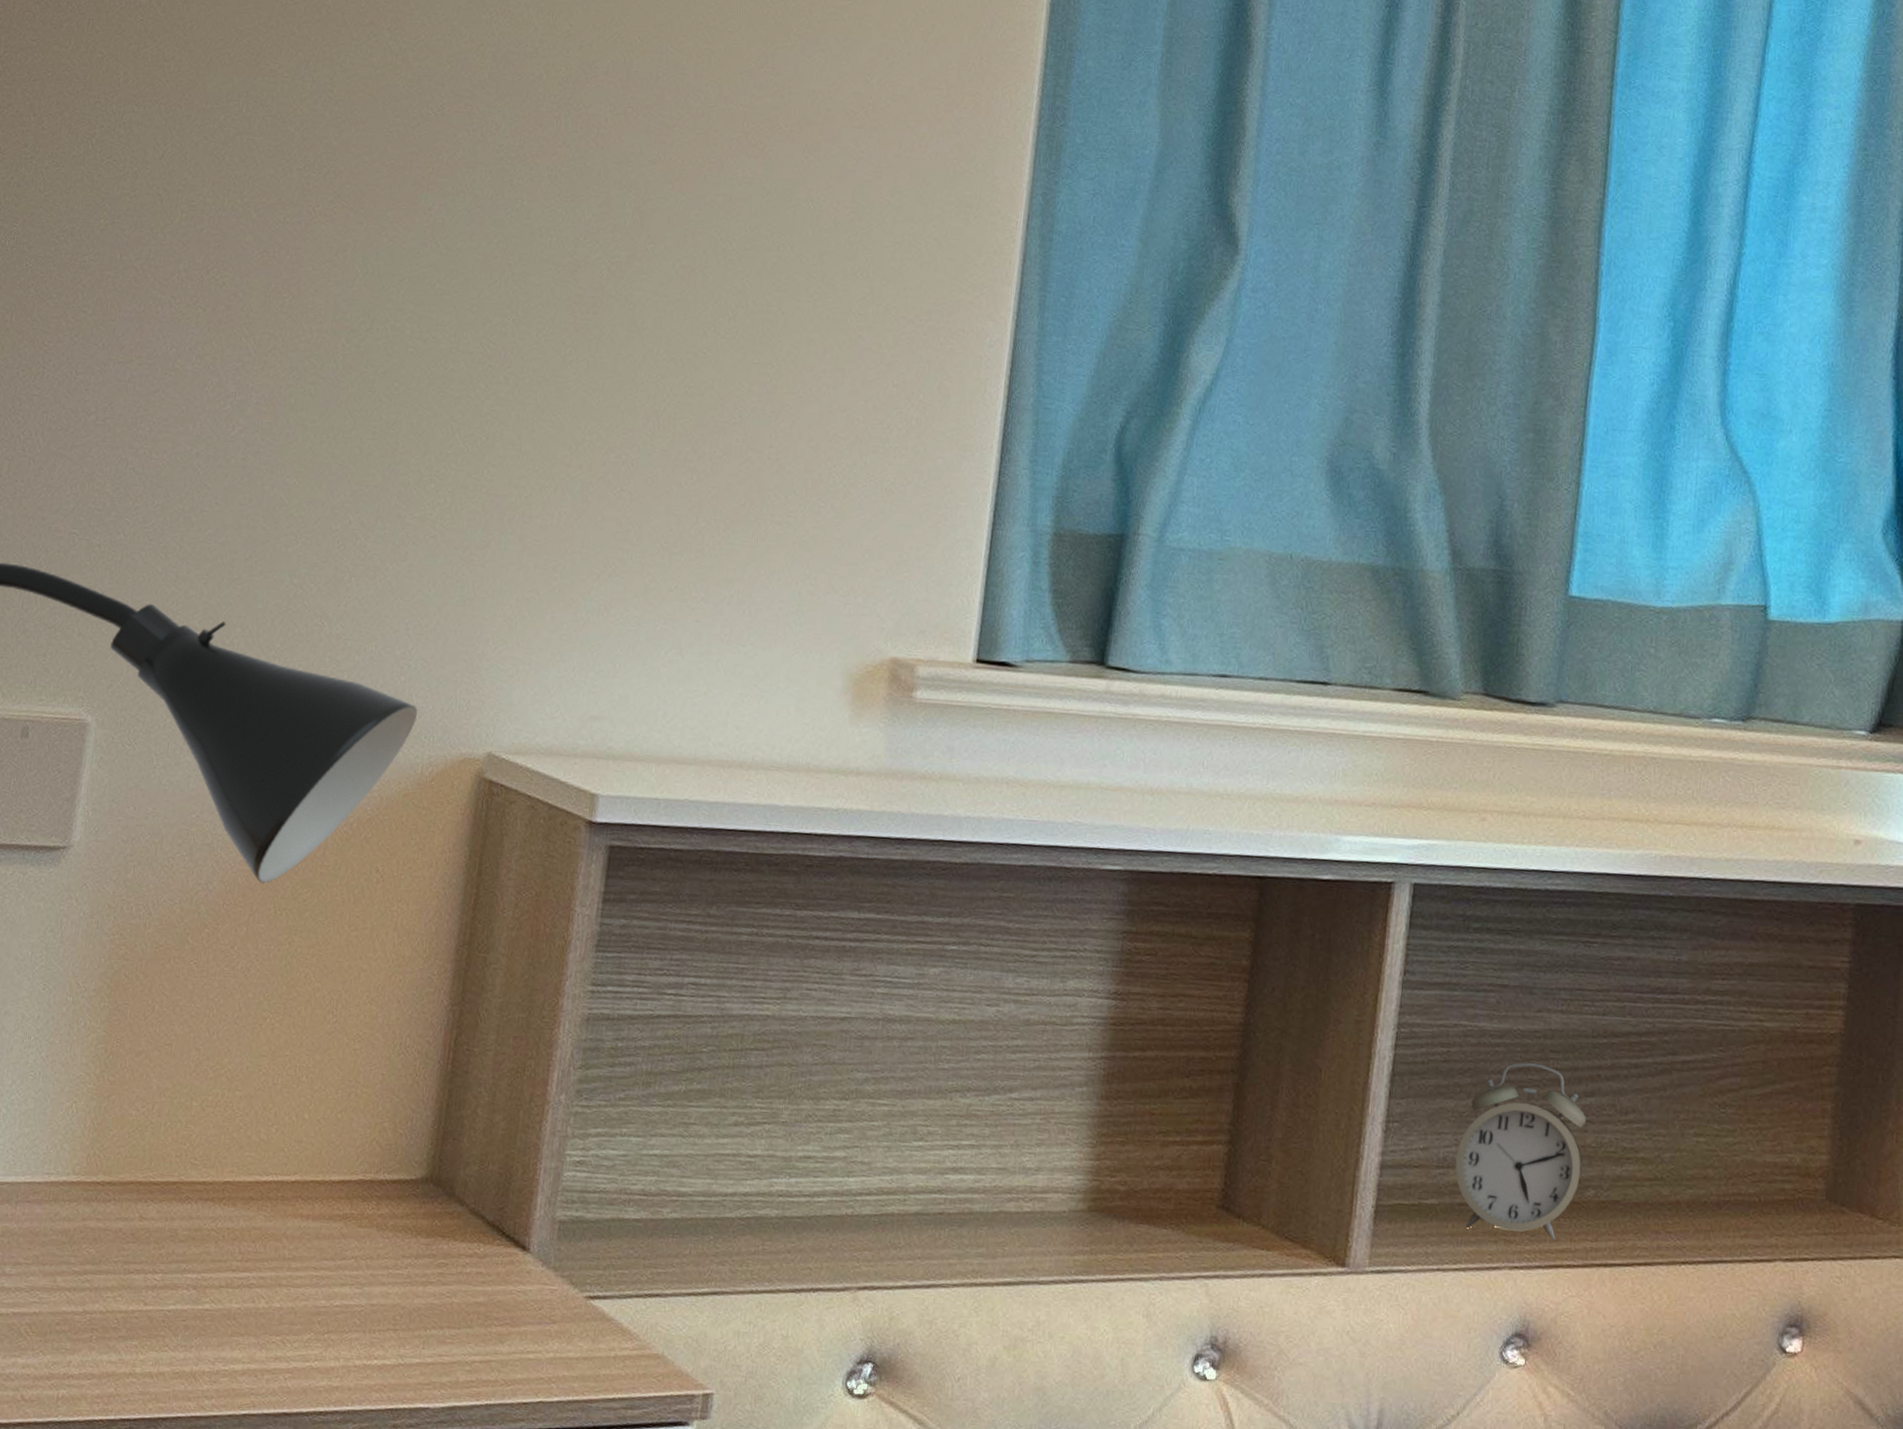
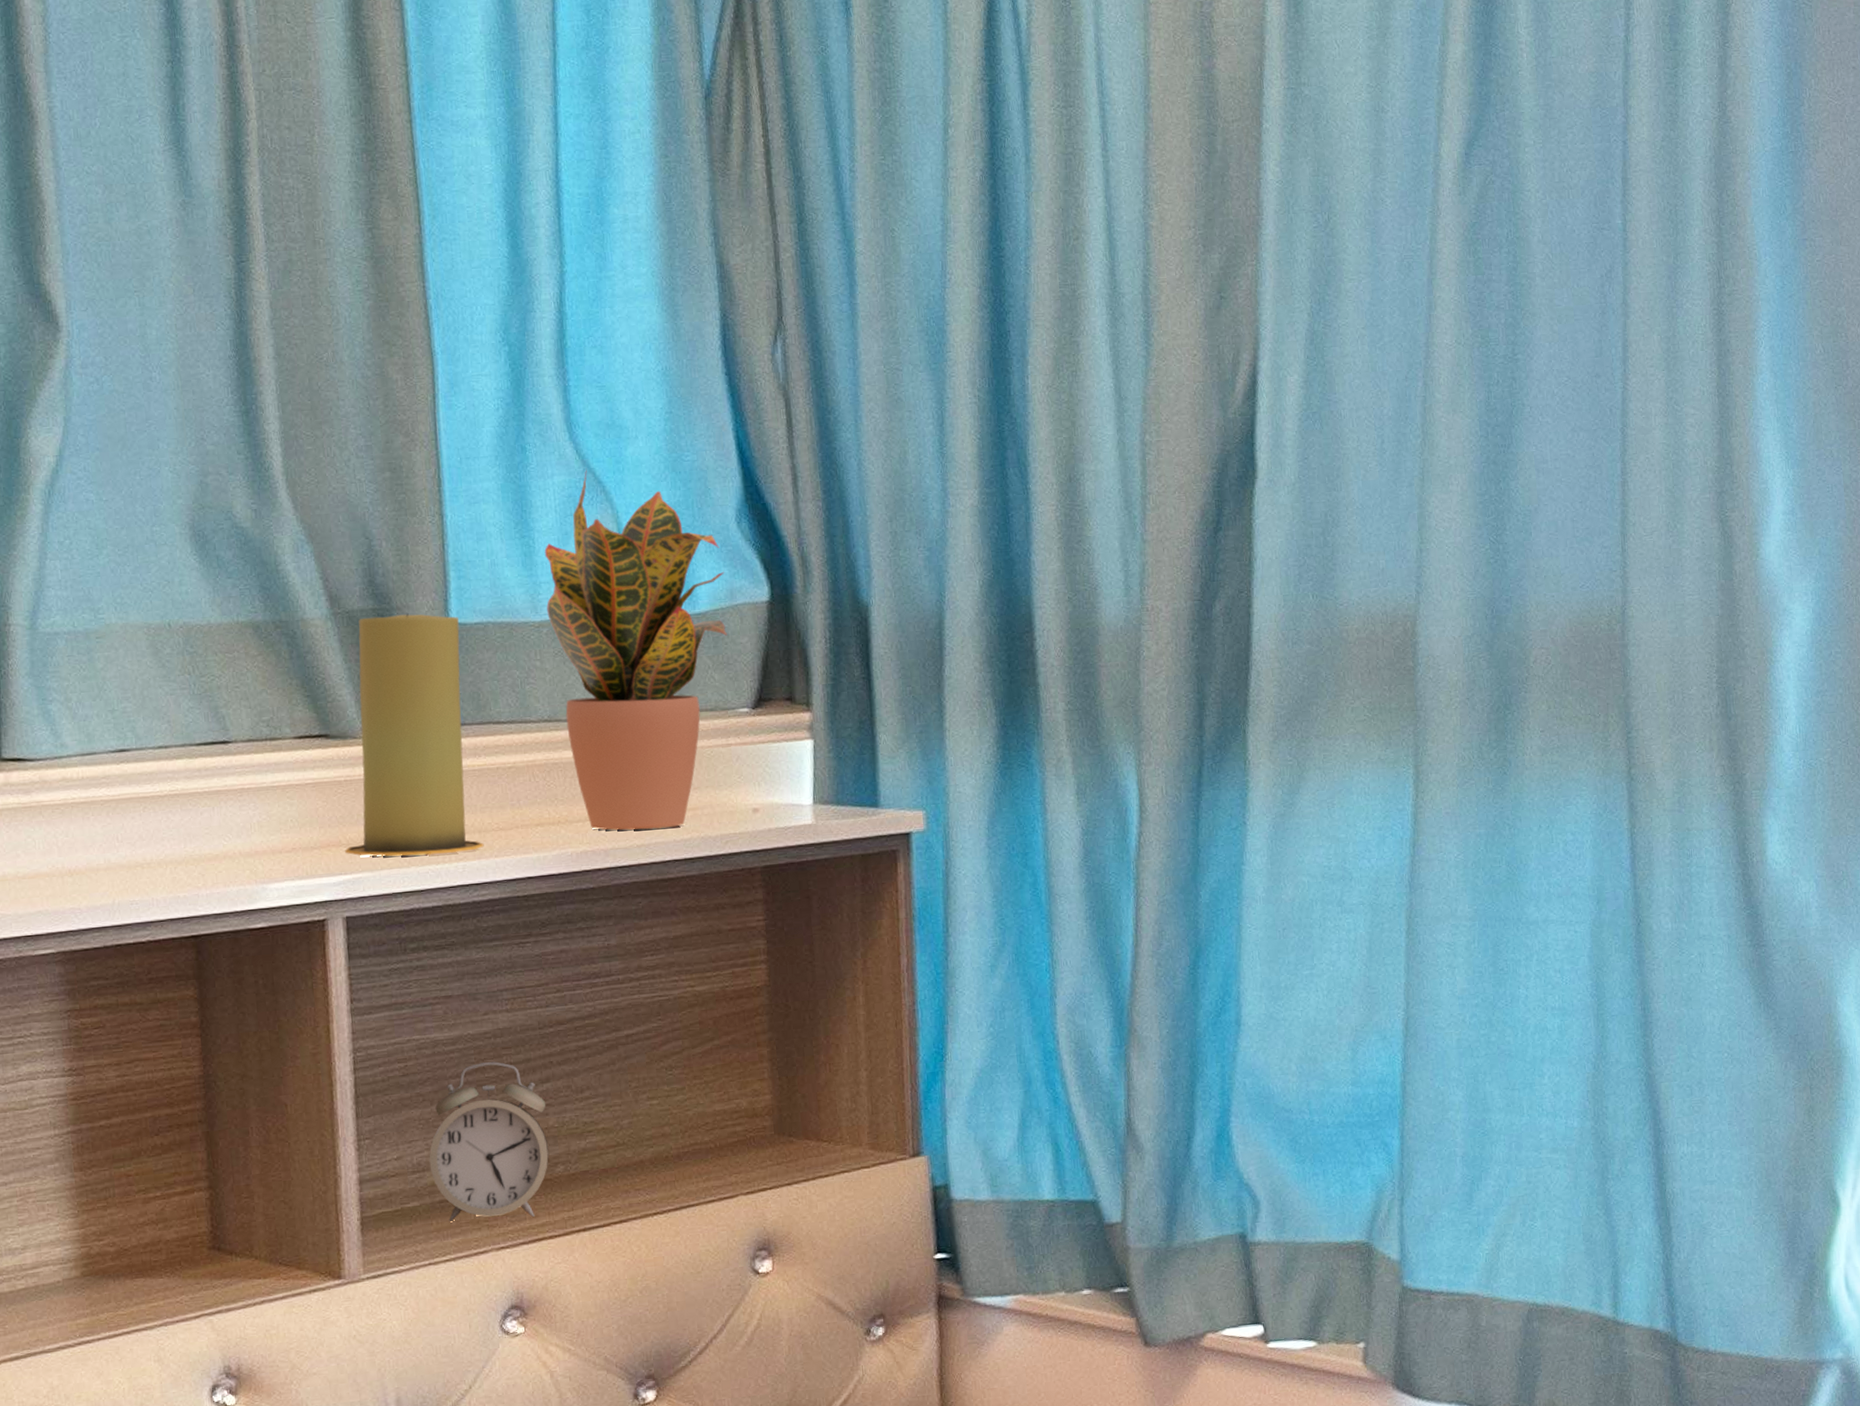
candle: none [1424,577,1578,836] -> present [345,613,484,857]
potted plant: none [1670,457,1861,846] -> present [544,469,727,830]

